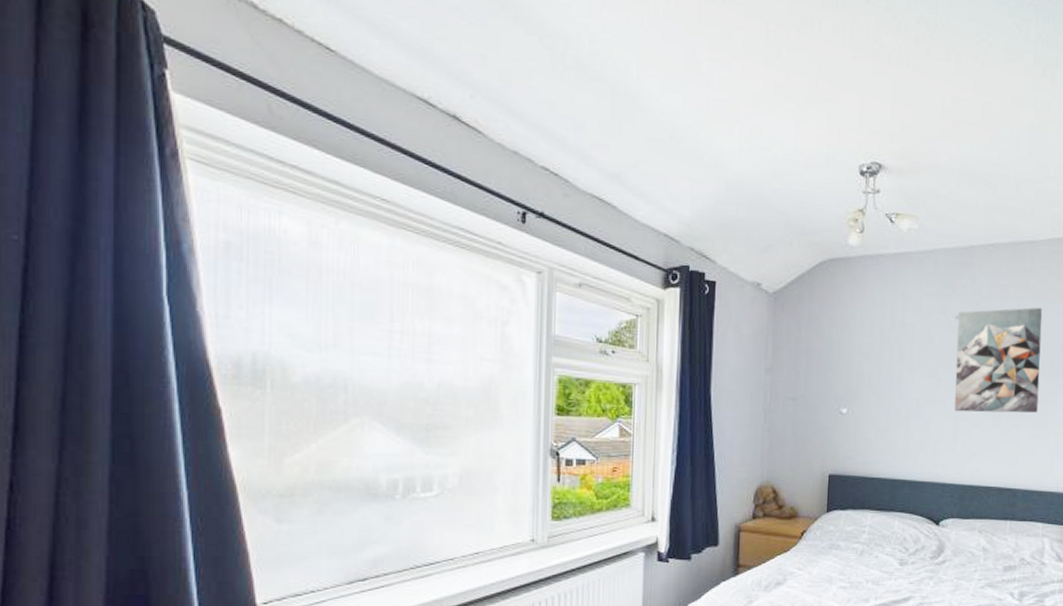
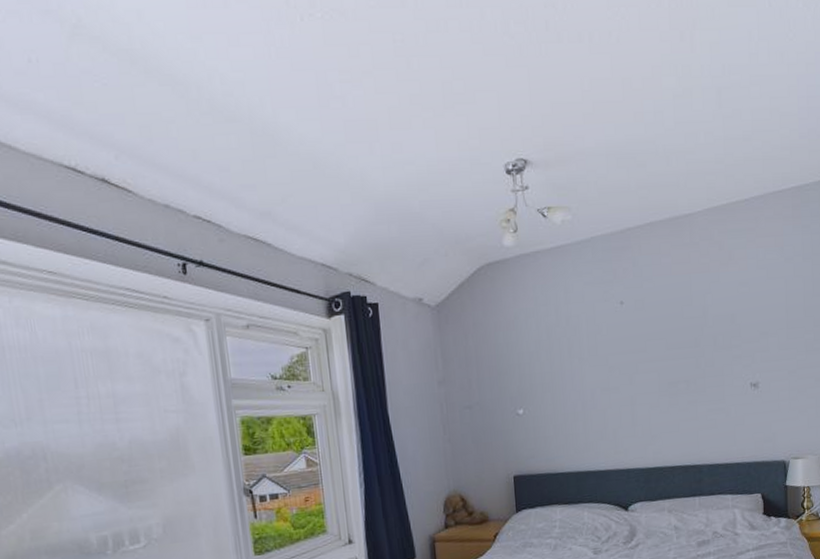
wall art: present [954,307,1043,413] -> none [623,280,714,397]

